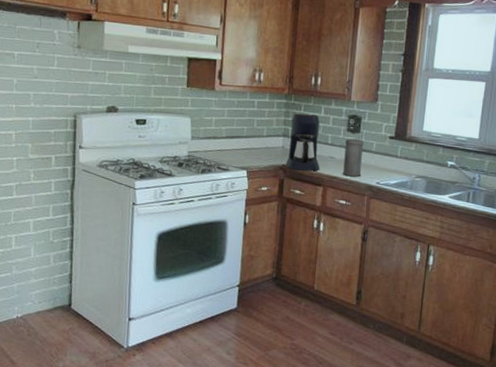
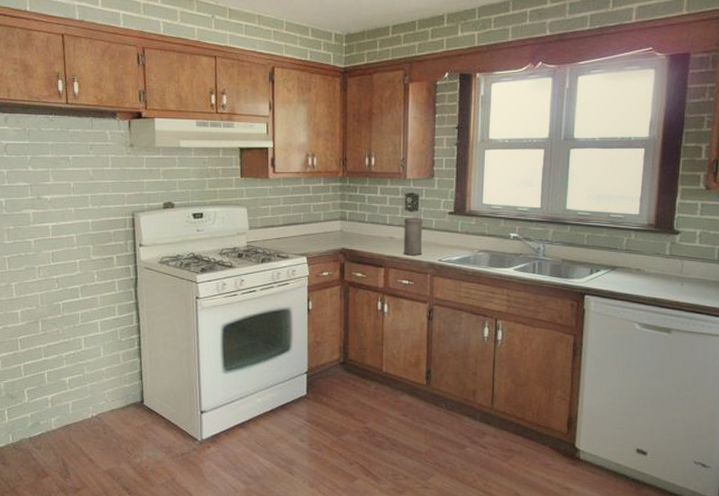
coffee maker: present [286,113,320,172] -> none [345,196,380,254]

